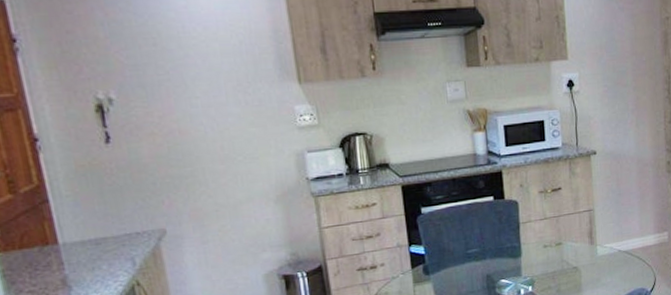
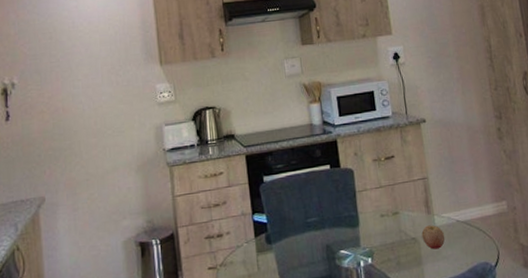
fruit: none [583,255,606,277] -> present [421,225,445,250]

